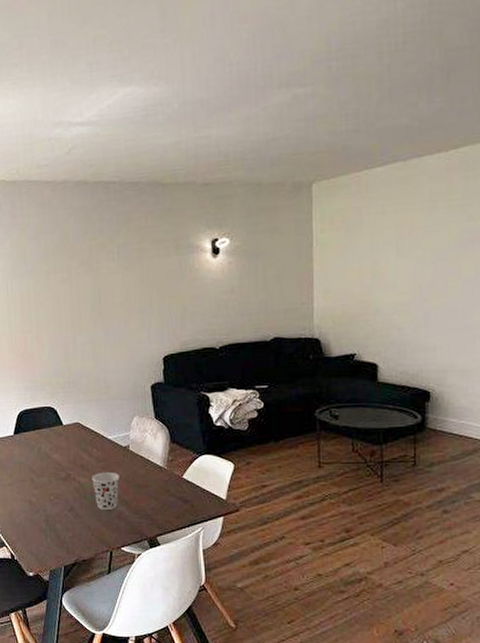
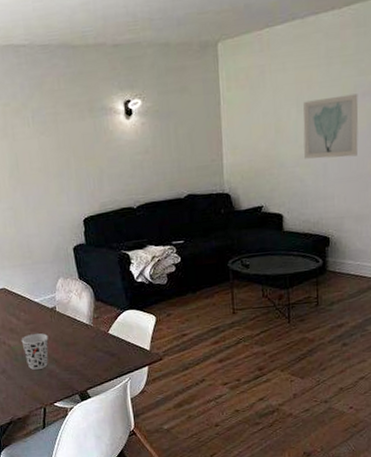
wall art: none [403,239,466,307] -> present [303,93,359,159]

